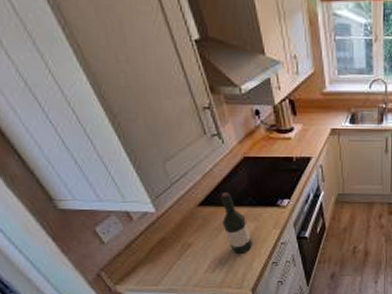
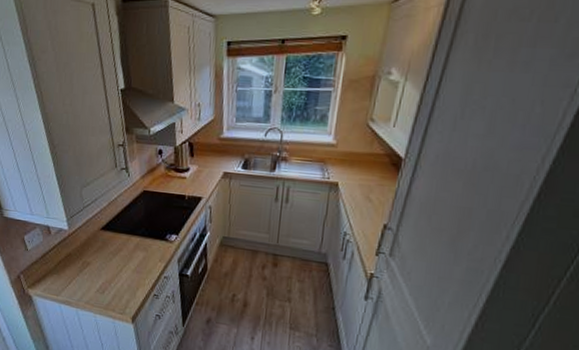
wine bottle: present [220,192,252,255] -> none [117,220,139,281]

